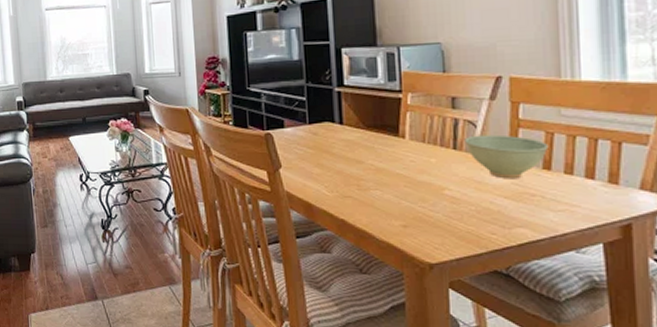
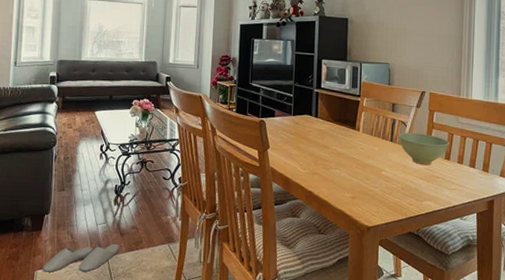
slippers: none [35,285,114,316] -> present [42,243,119,272]

